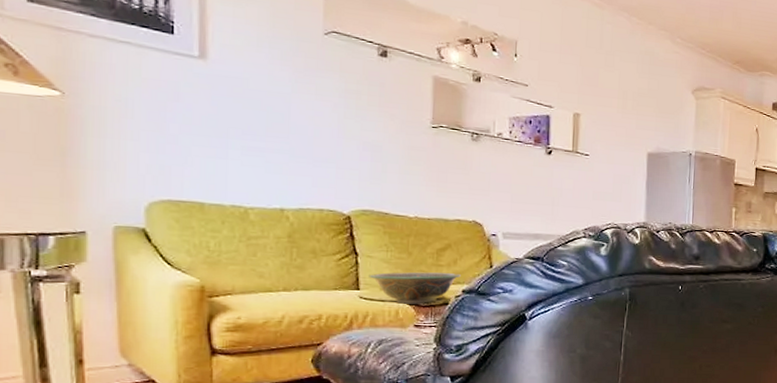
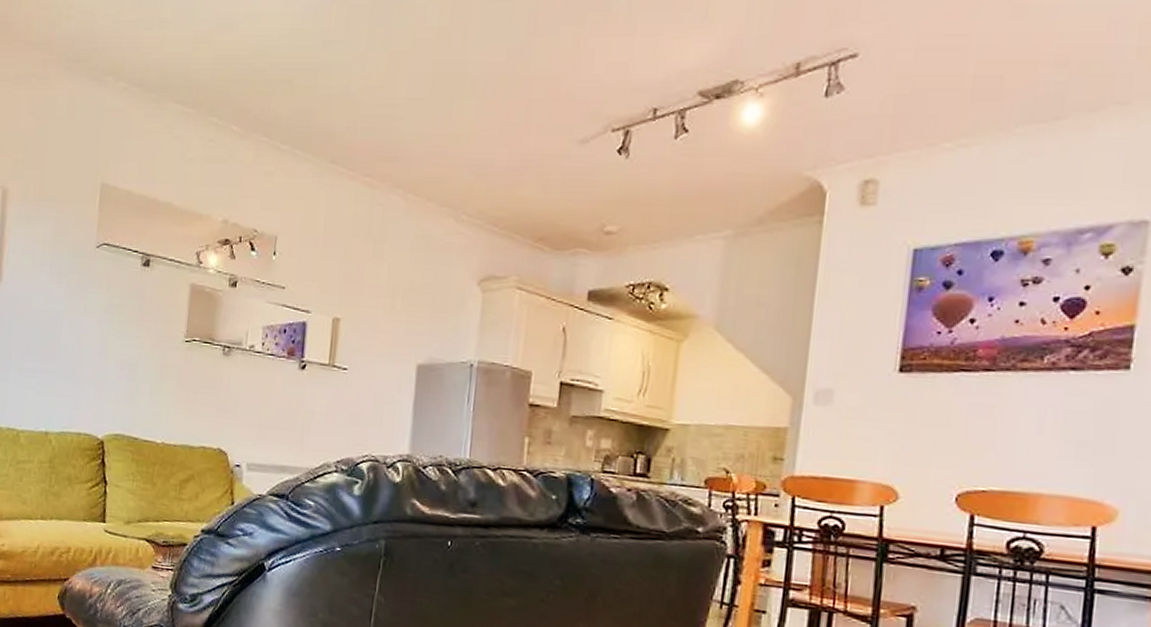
decorative bowl: present [369,272,461,305] -> none [115,504,201,544]

